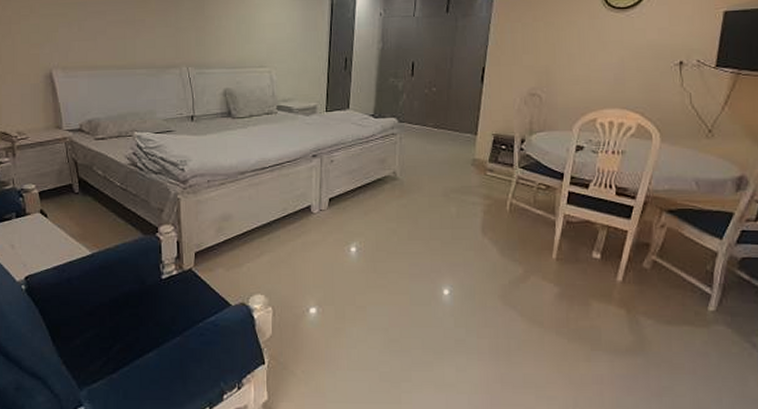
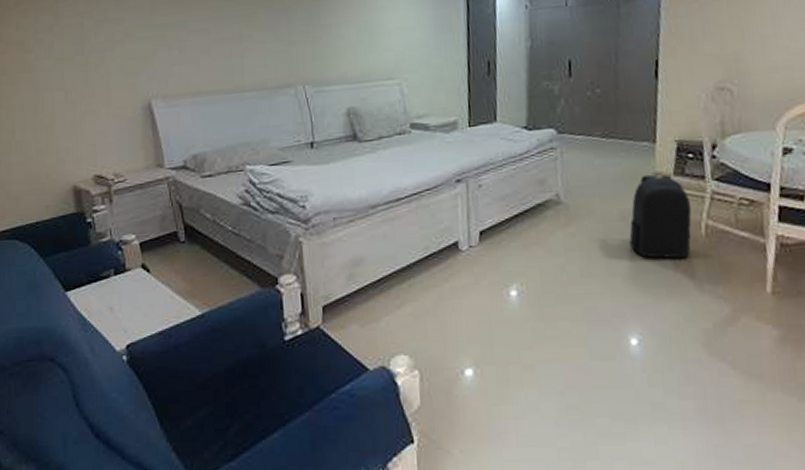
backpack: none [449,160,501,229] -> present [629,173,692,259]

